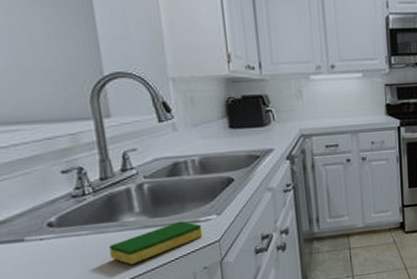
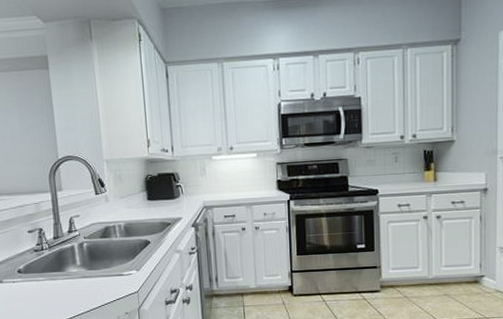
dish sponge: present [109,221,203,265] -> none [58,274,126,306]

